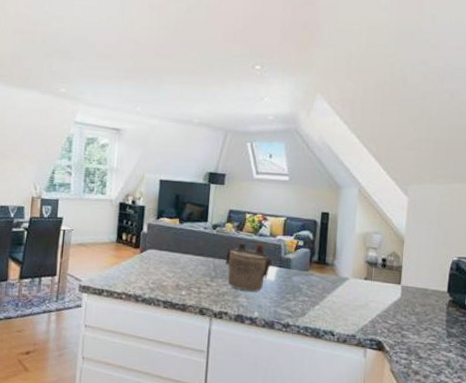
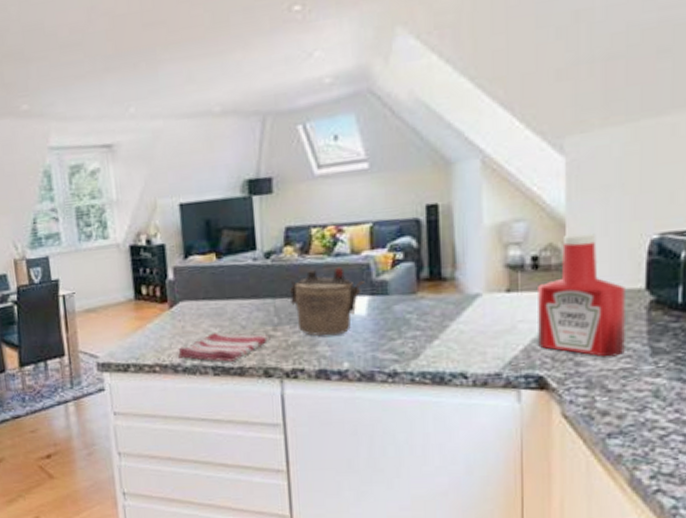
dish towel: none [140,275,208,299] -> present [178,331,271,362]
ketchup bottle: none [380,248,436,335] -> present [538,233,625,357]

